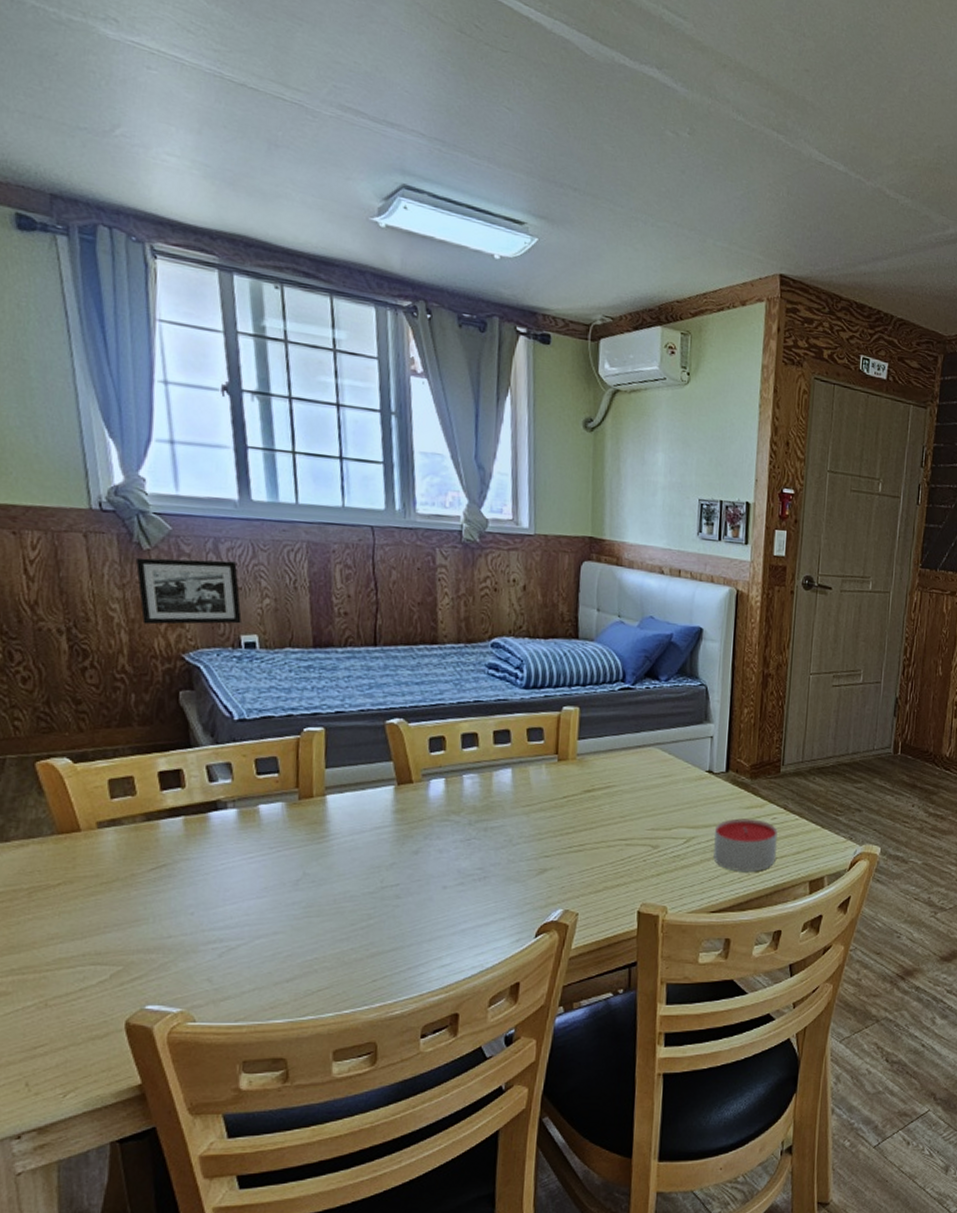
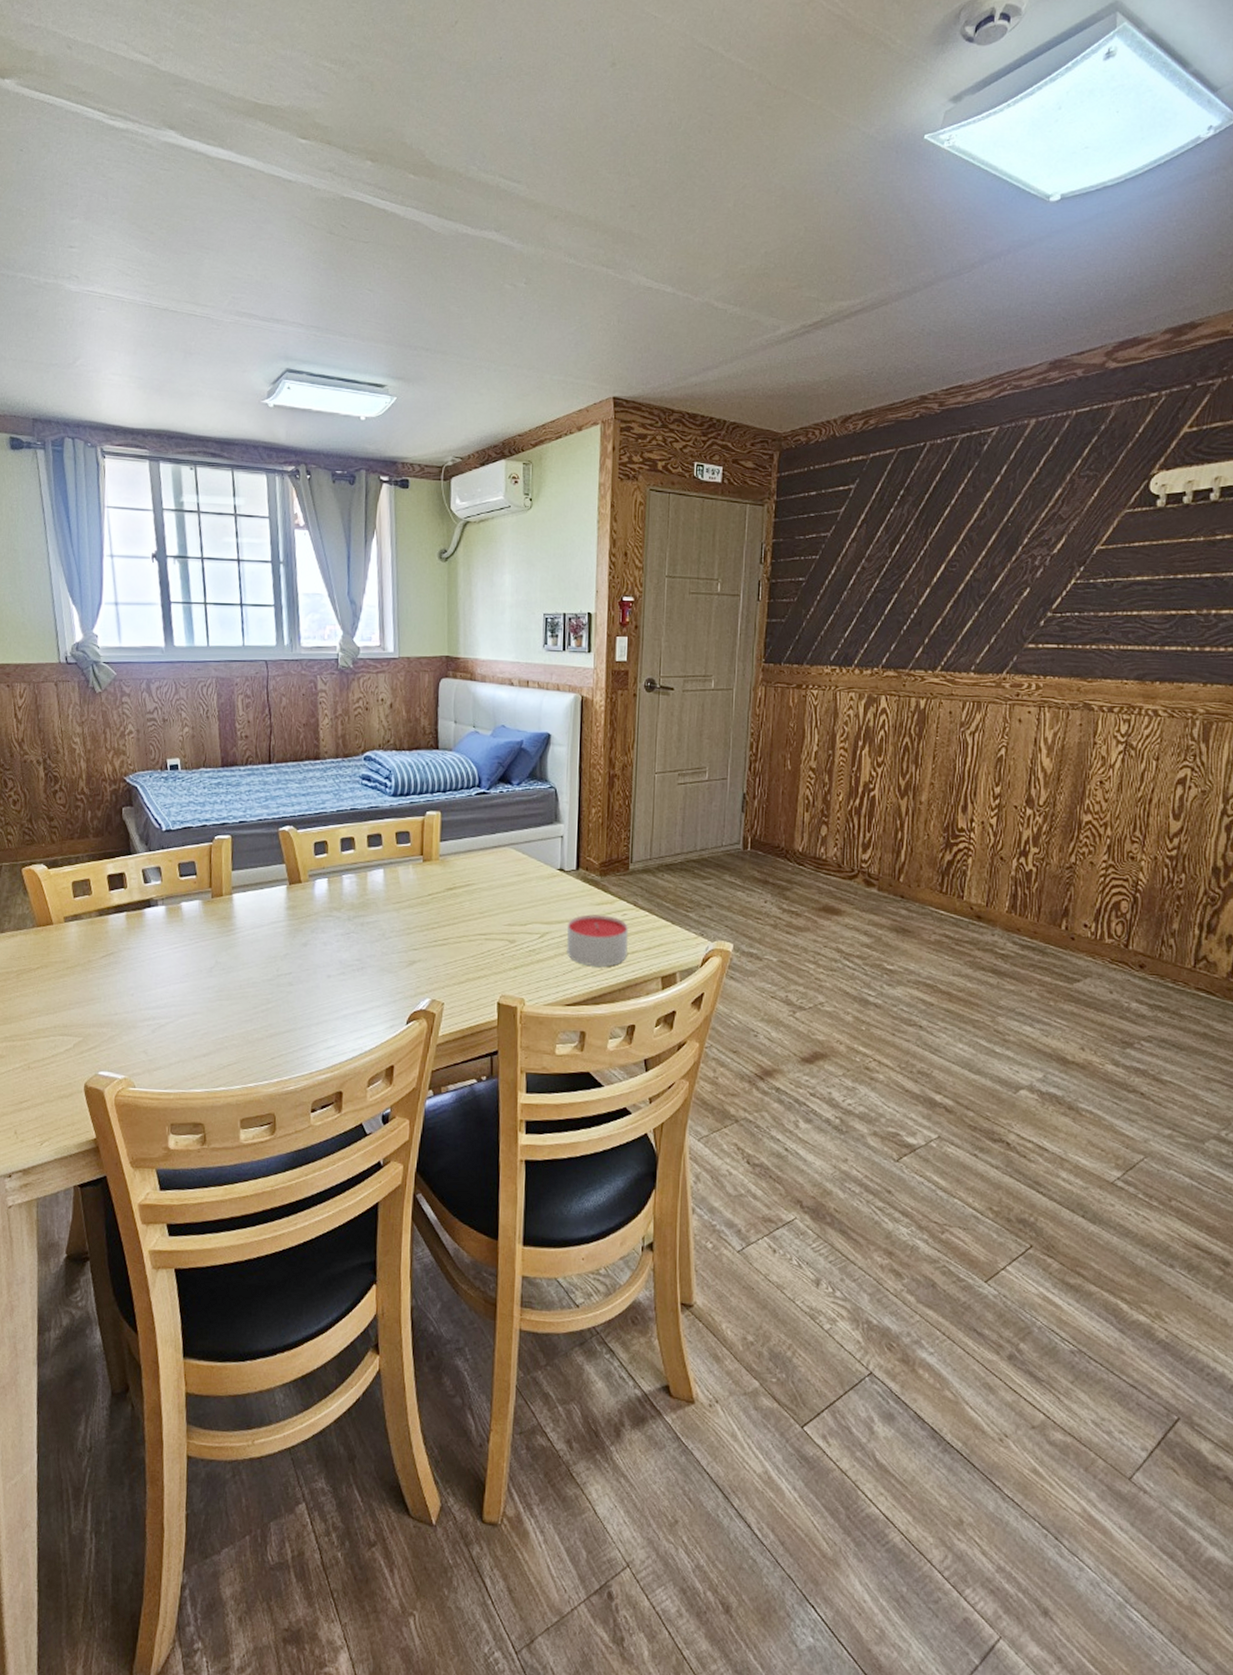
picture frame: present [135,557,242,625] -> none [91,697,168,754]

